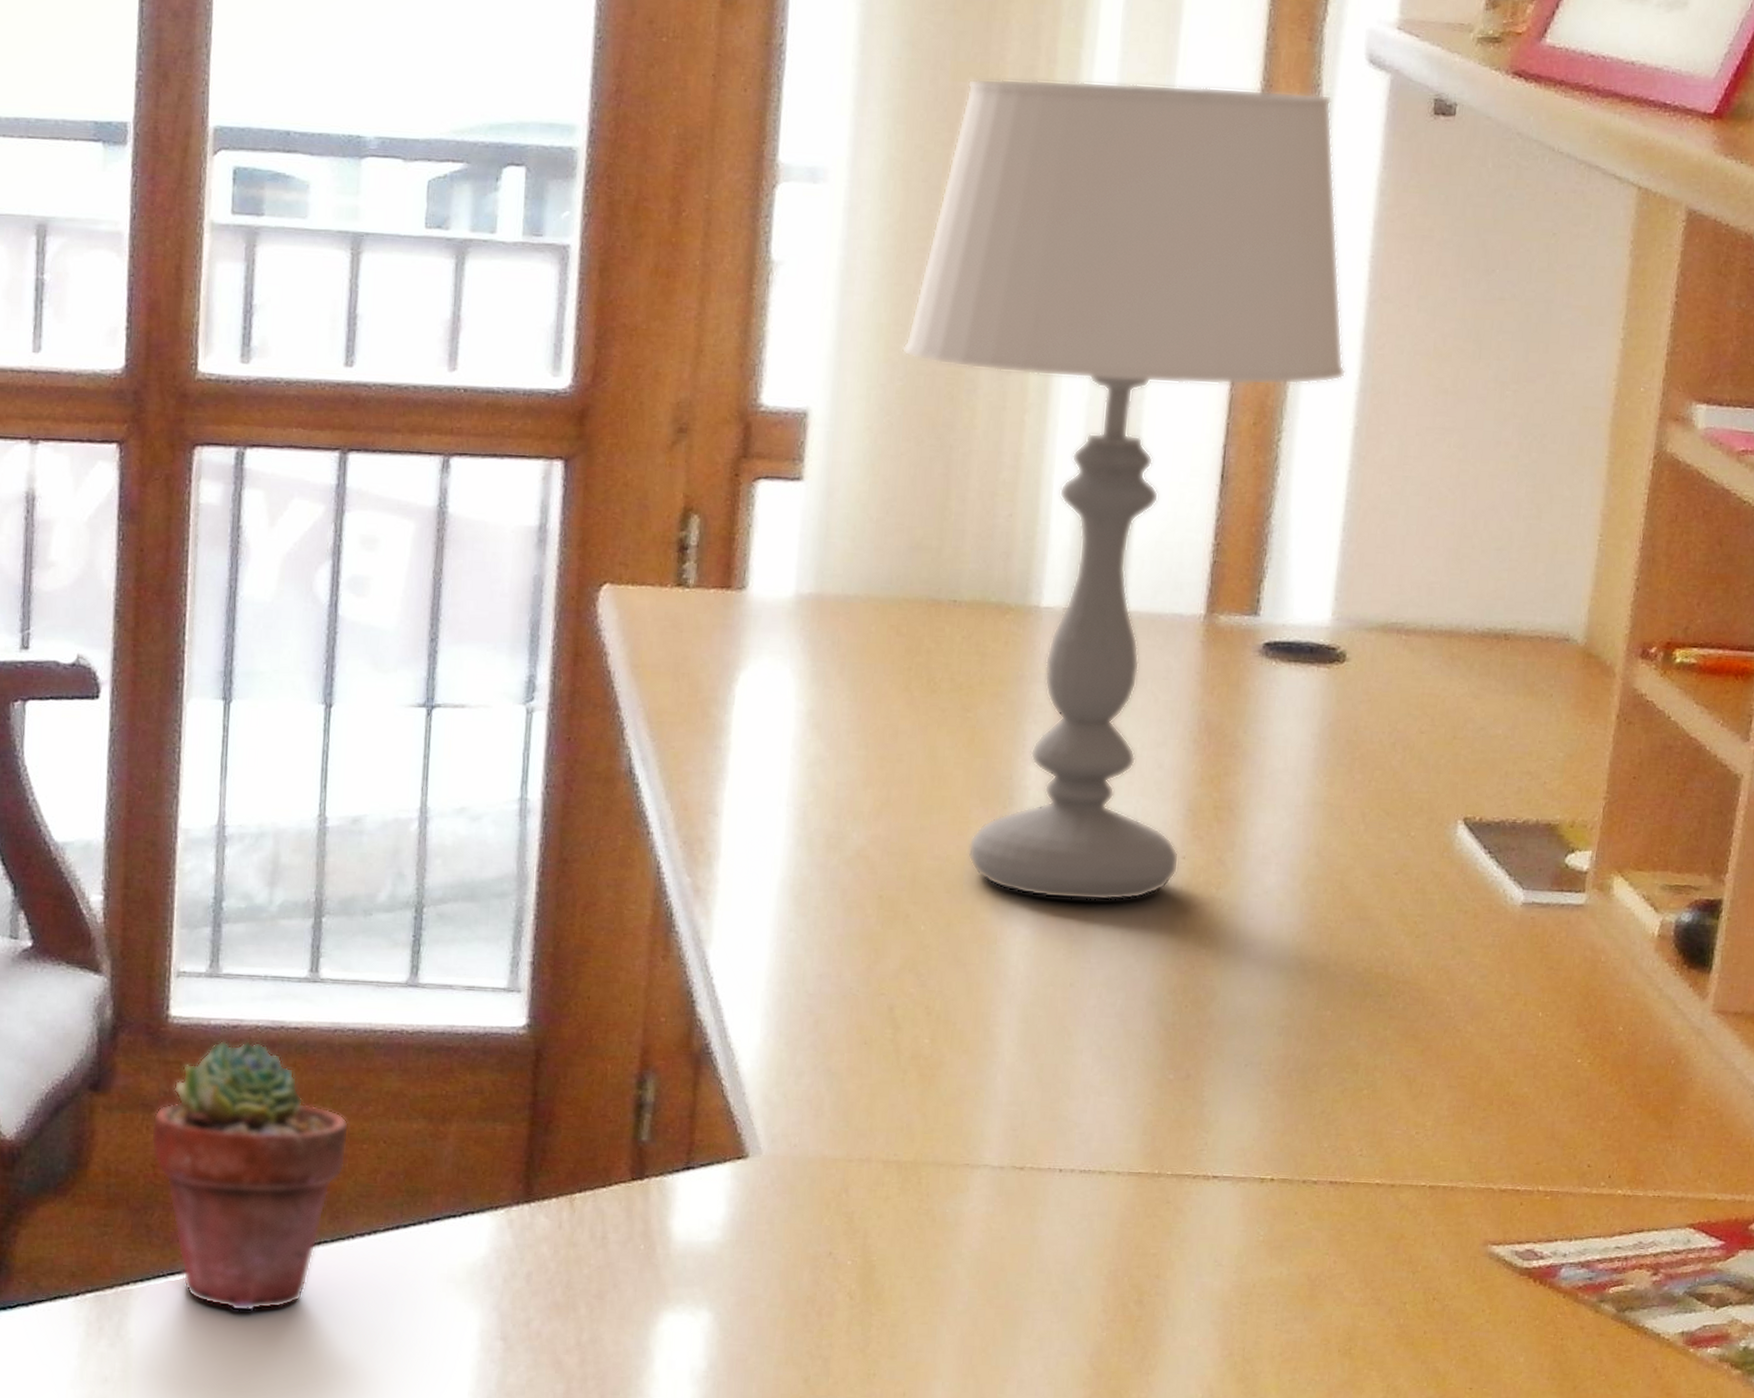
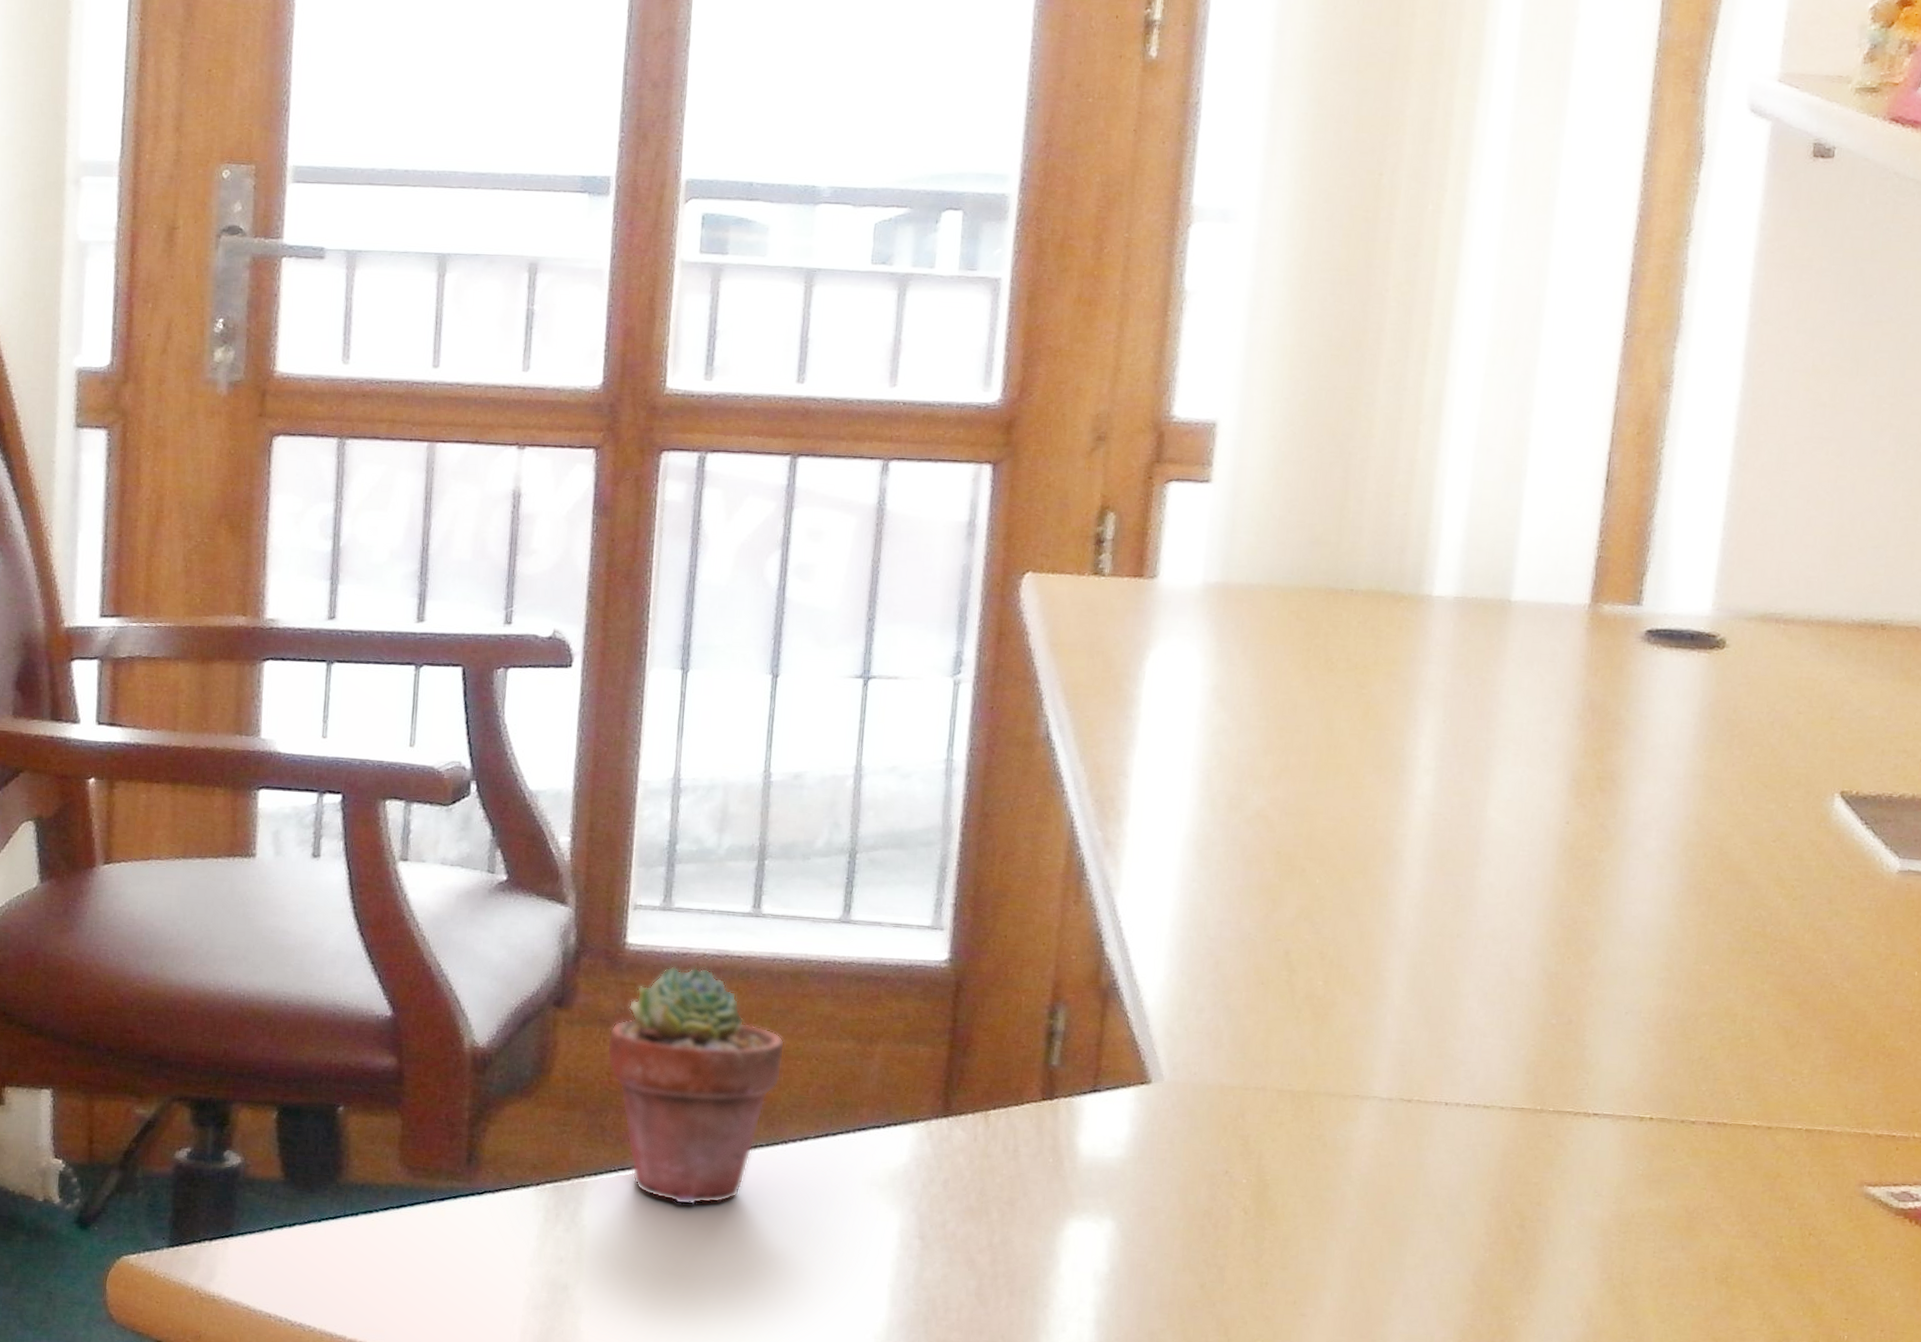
table lamp: present [902,78,1346,901] -> none [1305,130,1727,861]

